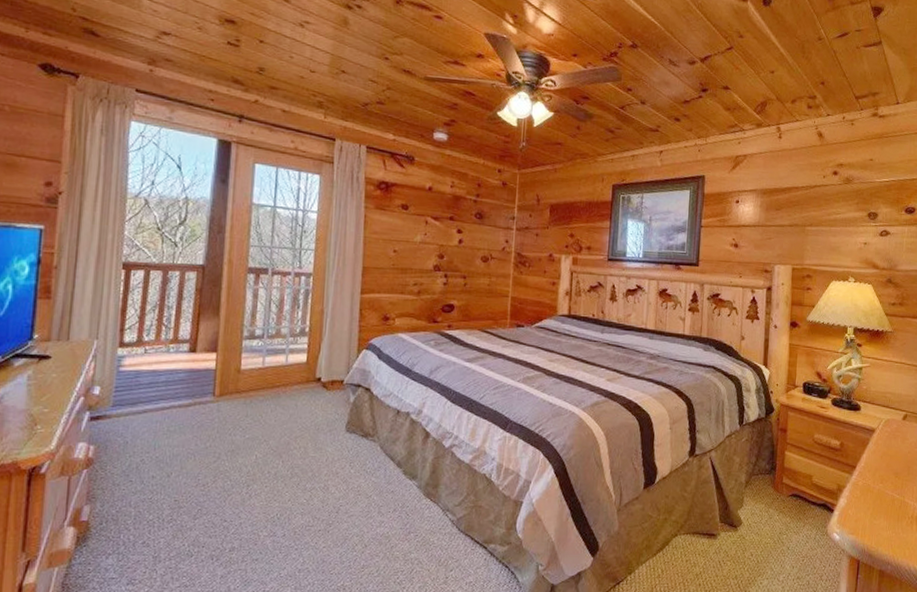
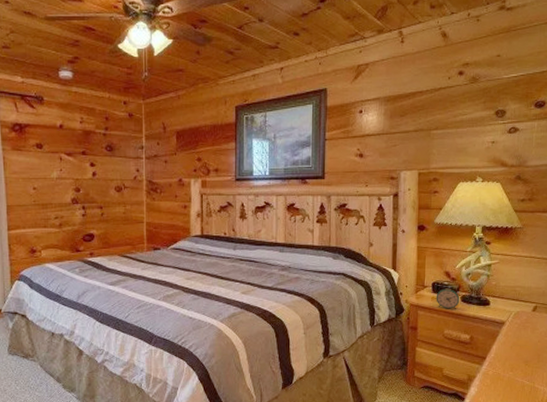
alarm clock: none [806,389,831,414] -> present [436,288,460,310]

